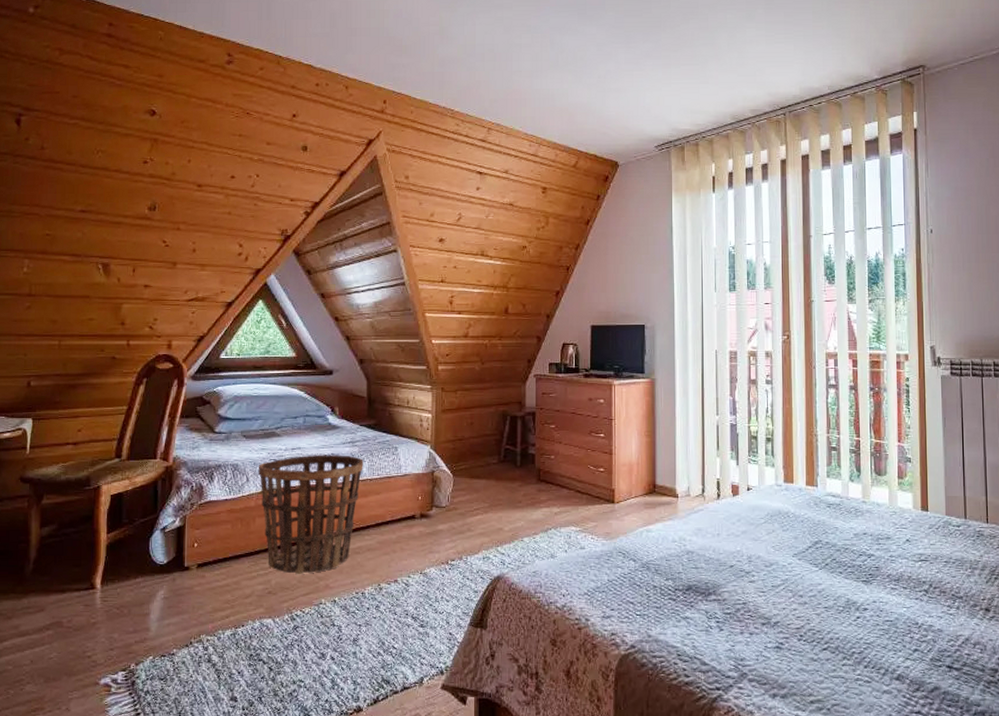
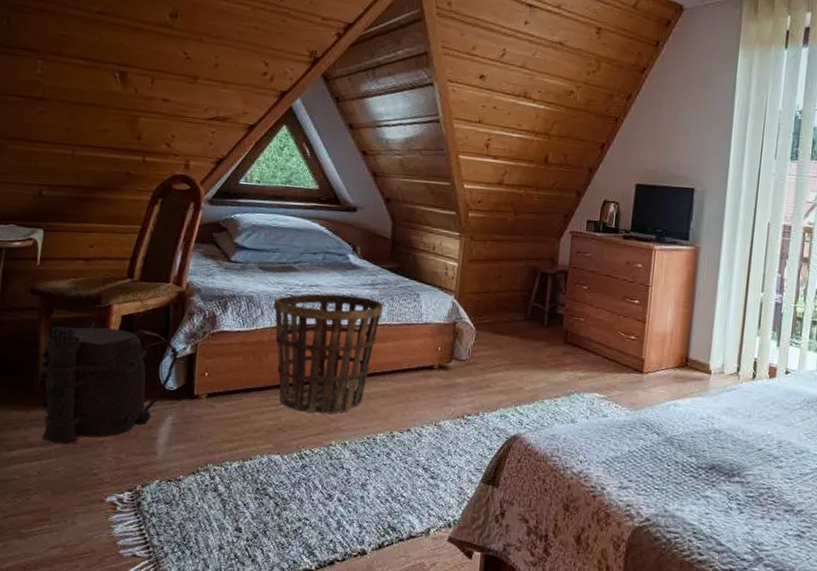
backpack: none [31,504,167,629] -> present [40,321,178,444]

